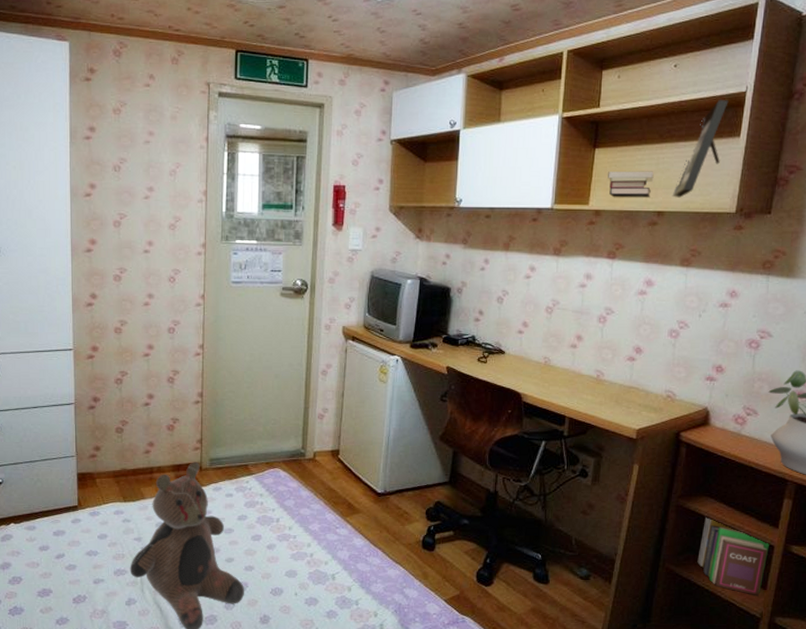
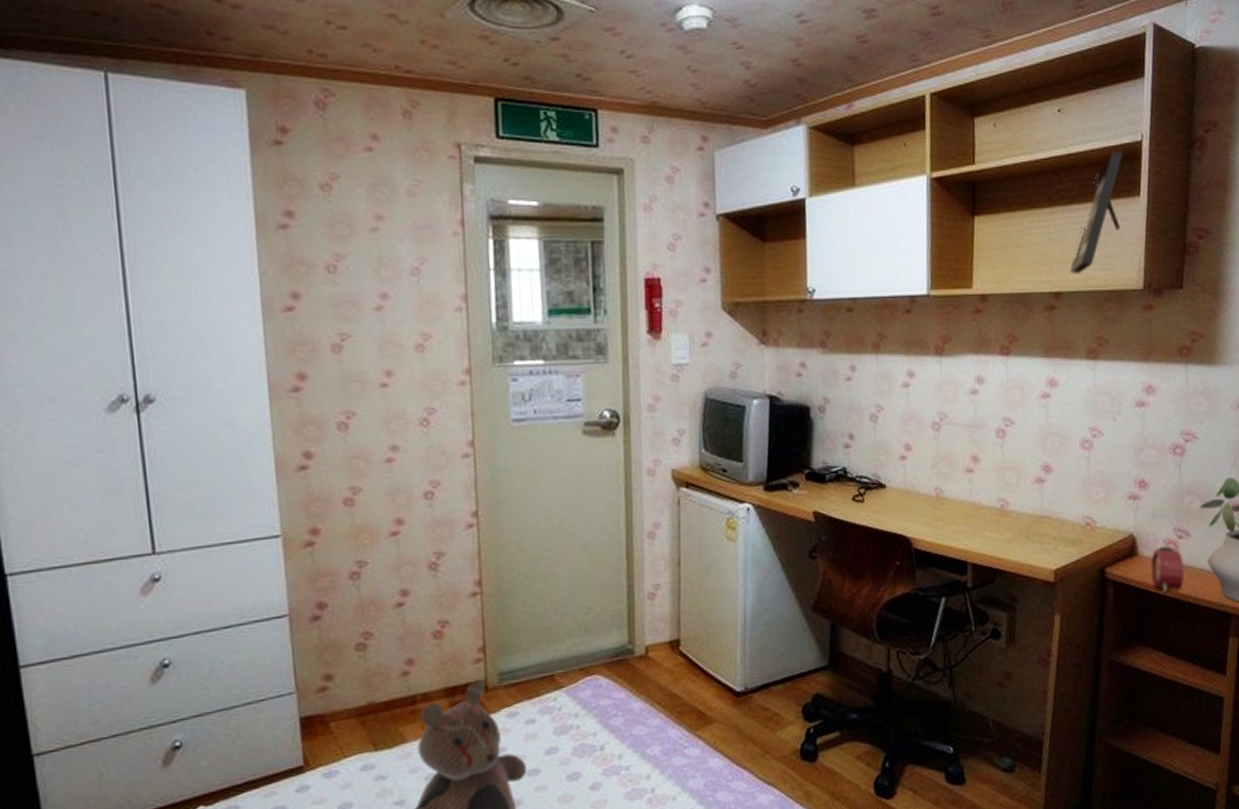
books: present [608,171,654,199] -> none [992,242,1047,278]
books: present [697,517,771,596] -> none [1139,672,1219,764]
alarm clock: none [720,418,750,457] -> present [1151,544,1185,592]

